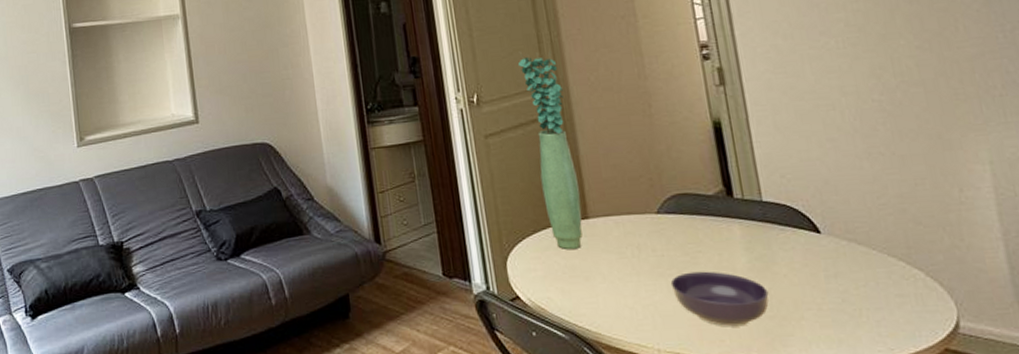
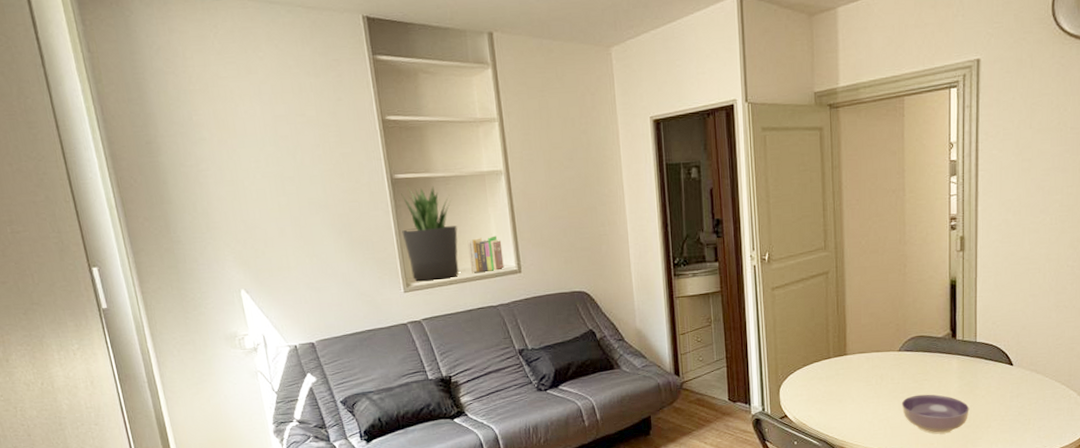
planter: none [77,33,134,135] -> present [401,184,460,282]
books: none [143,83,181,124] -> present [467,235,504,272]
vase: present [518,50,583,250] -> none [805,216,842,380]

